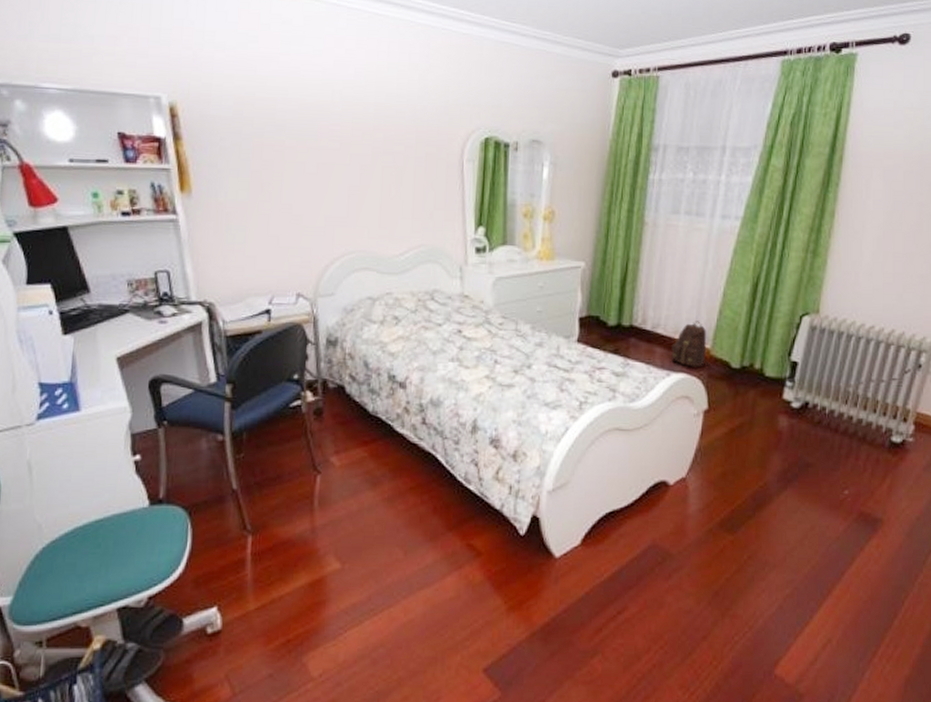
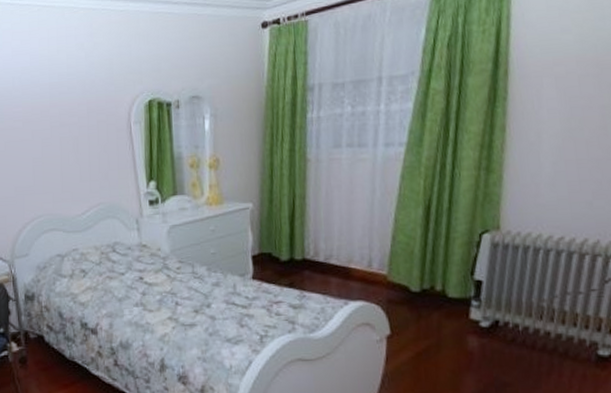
backpack: present [671,321,712,367] -> none [346,248,390,294]

